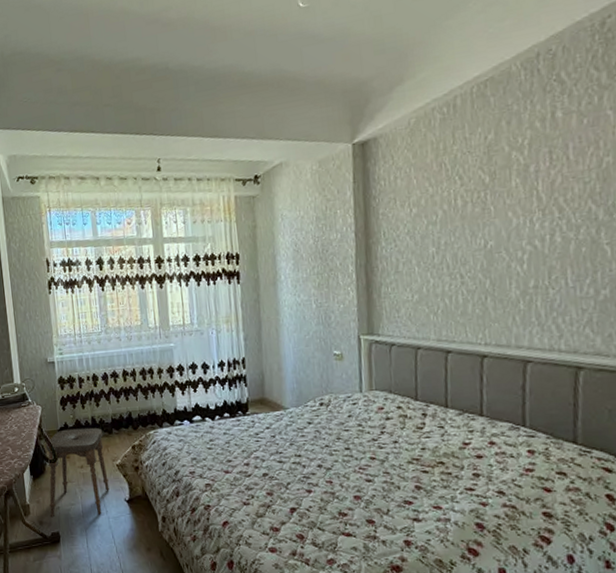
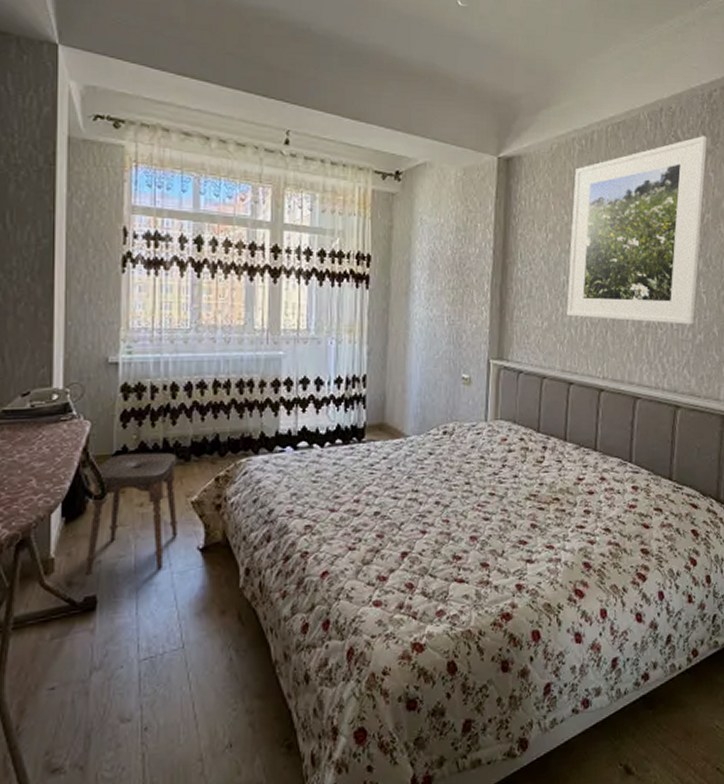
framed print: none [437,71,602,287] -> present [566,136,707,324]

